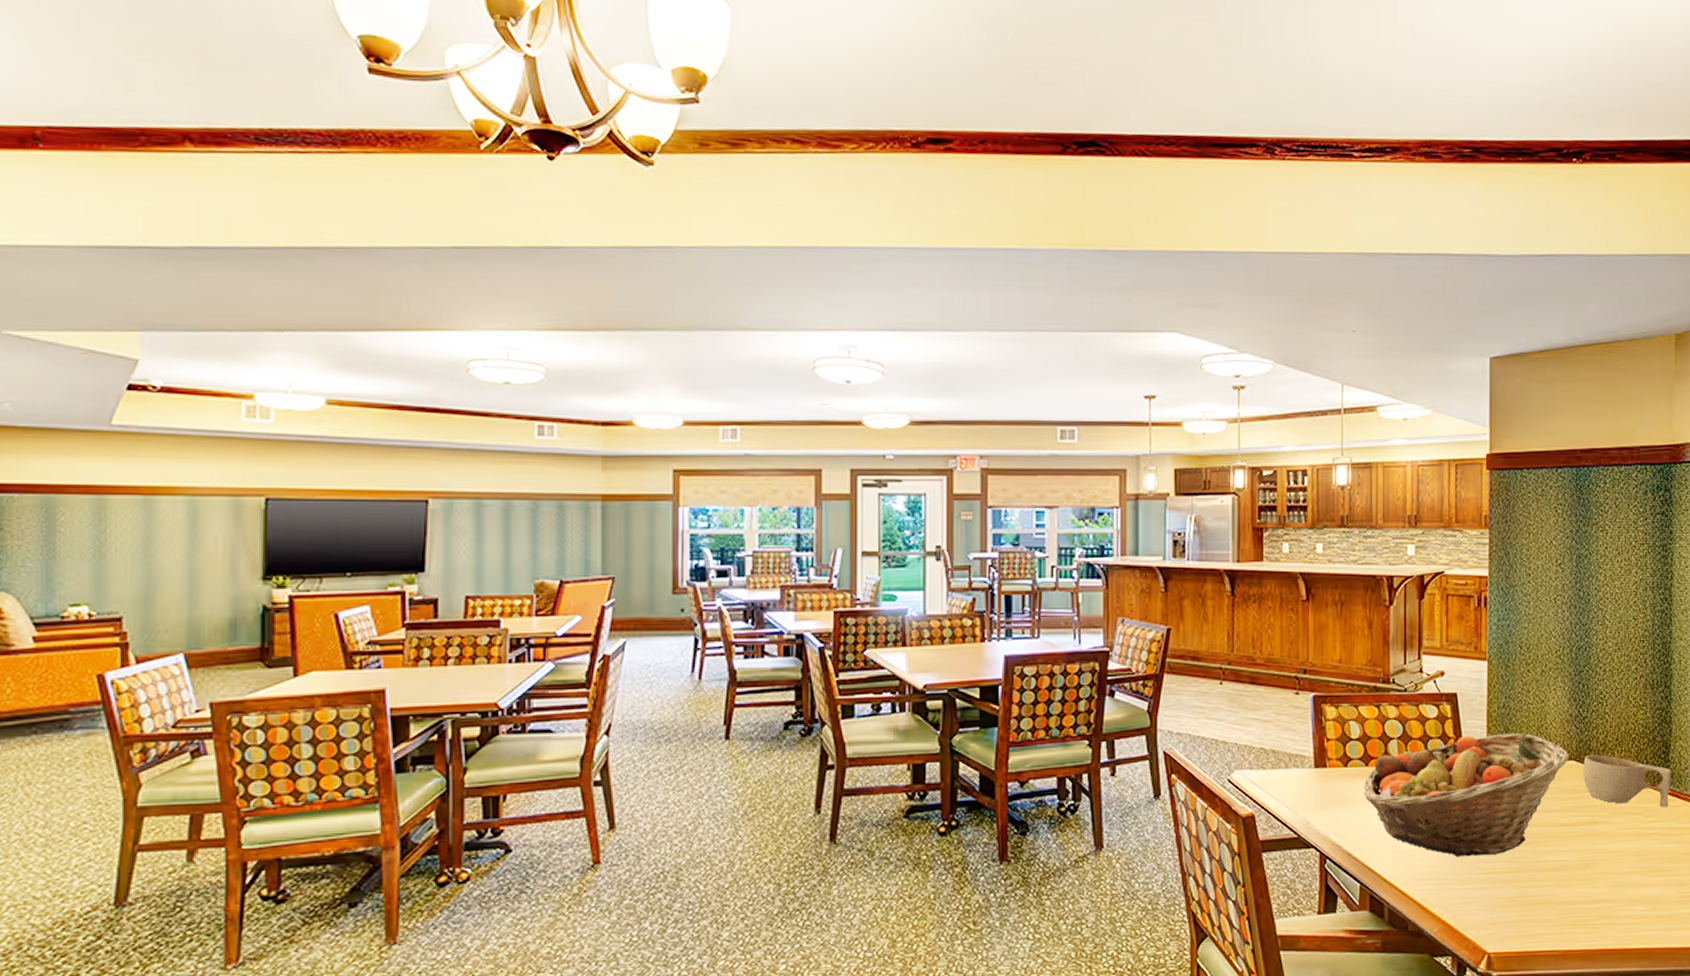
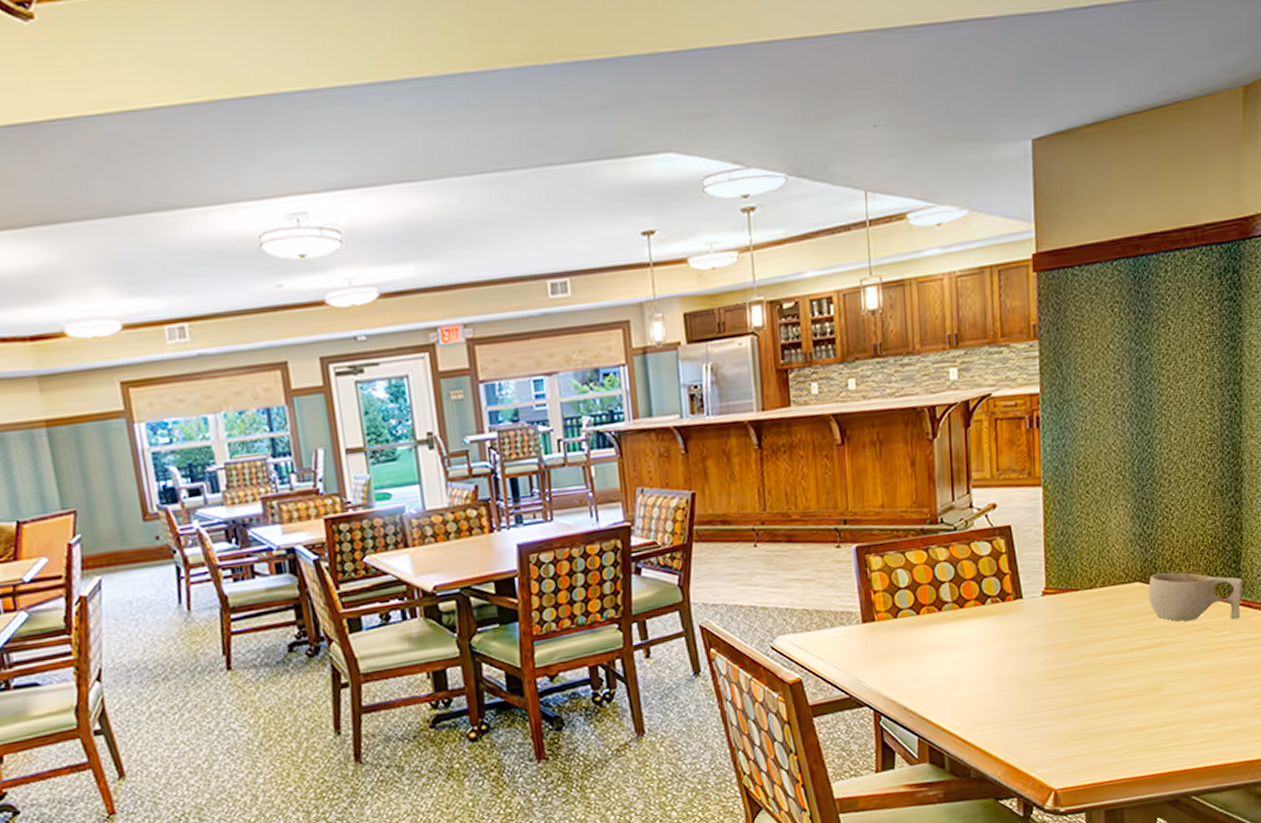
fruit basket: present [1363,733,1569,857] -> none [915,559,1134,698]

